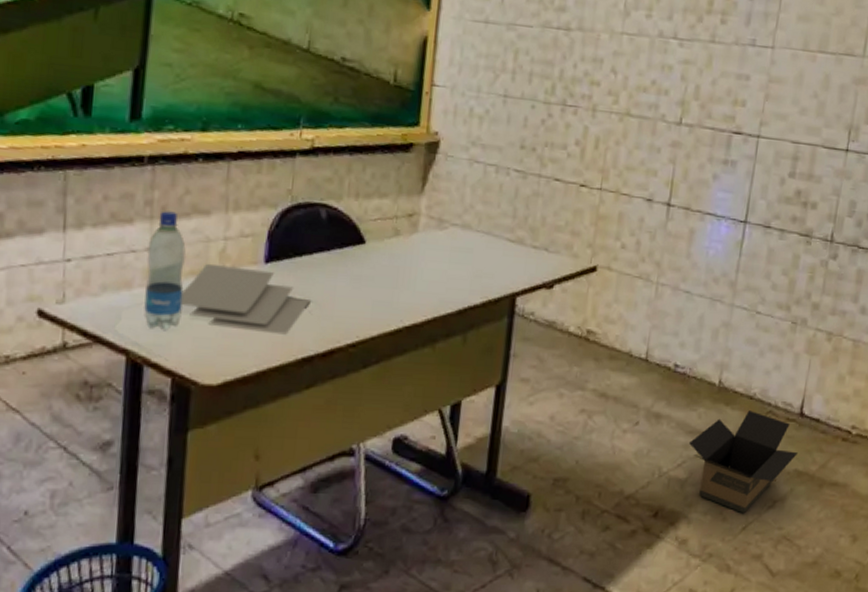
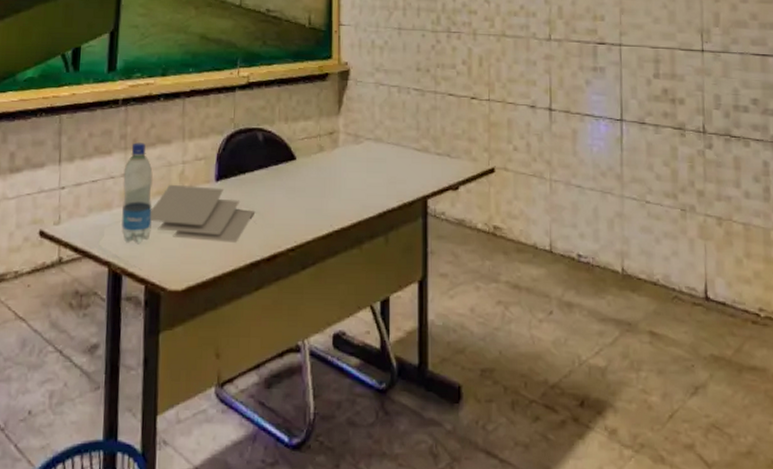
cardboard box: present [688,410,798,514] -> none [602,296,710,402]

